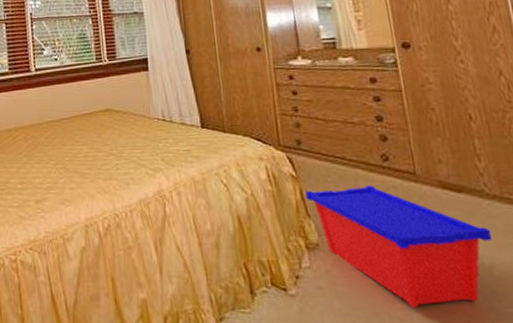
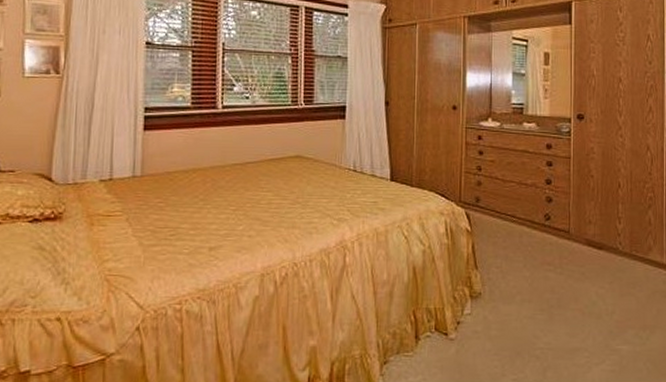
storage bin: present [305,186,492,309] -> none [477,242,617,348]

